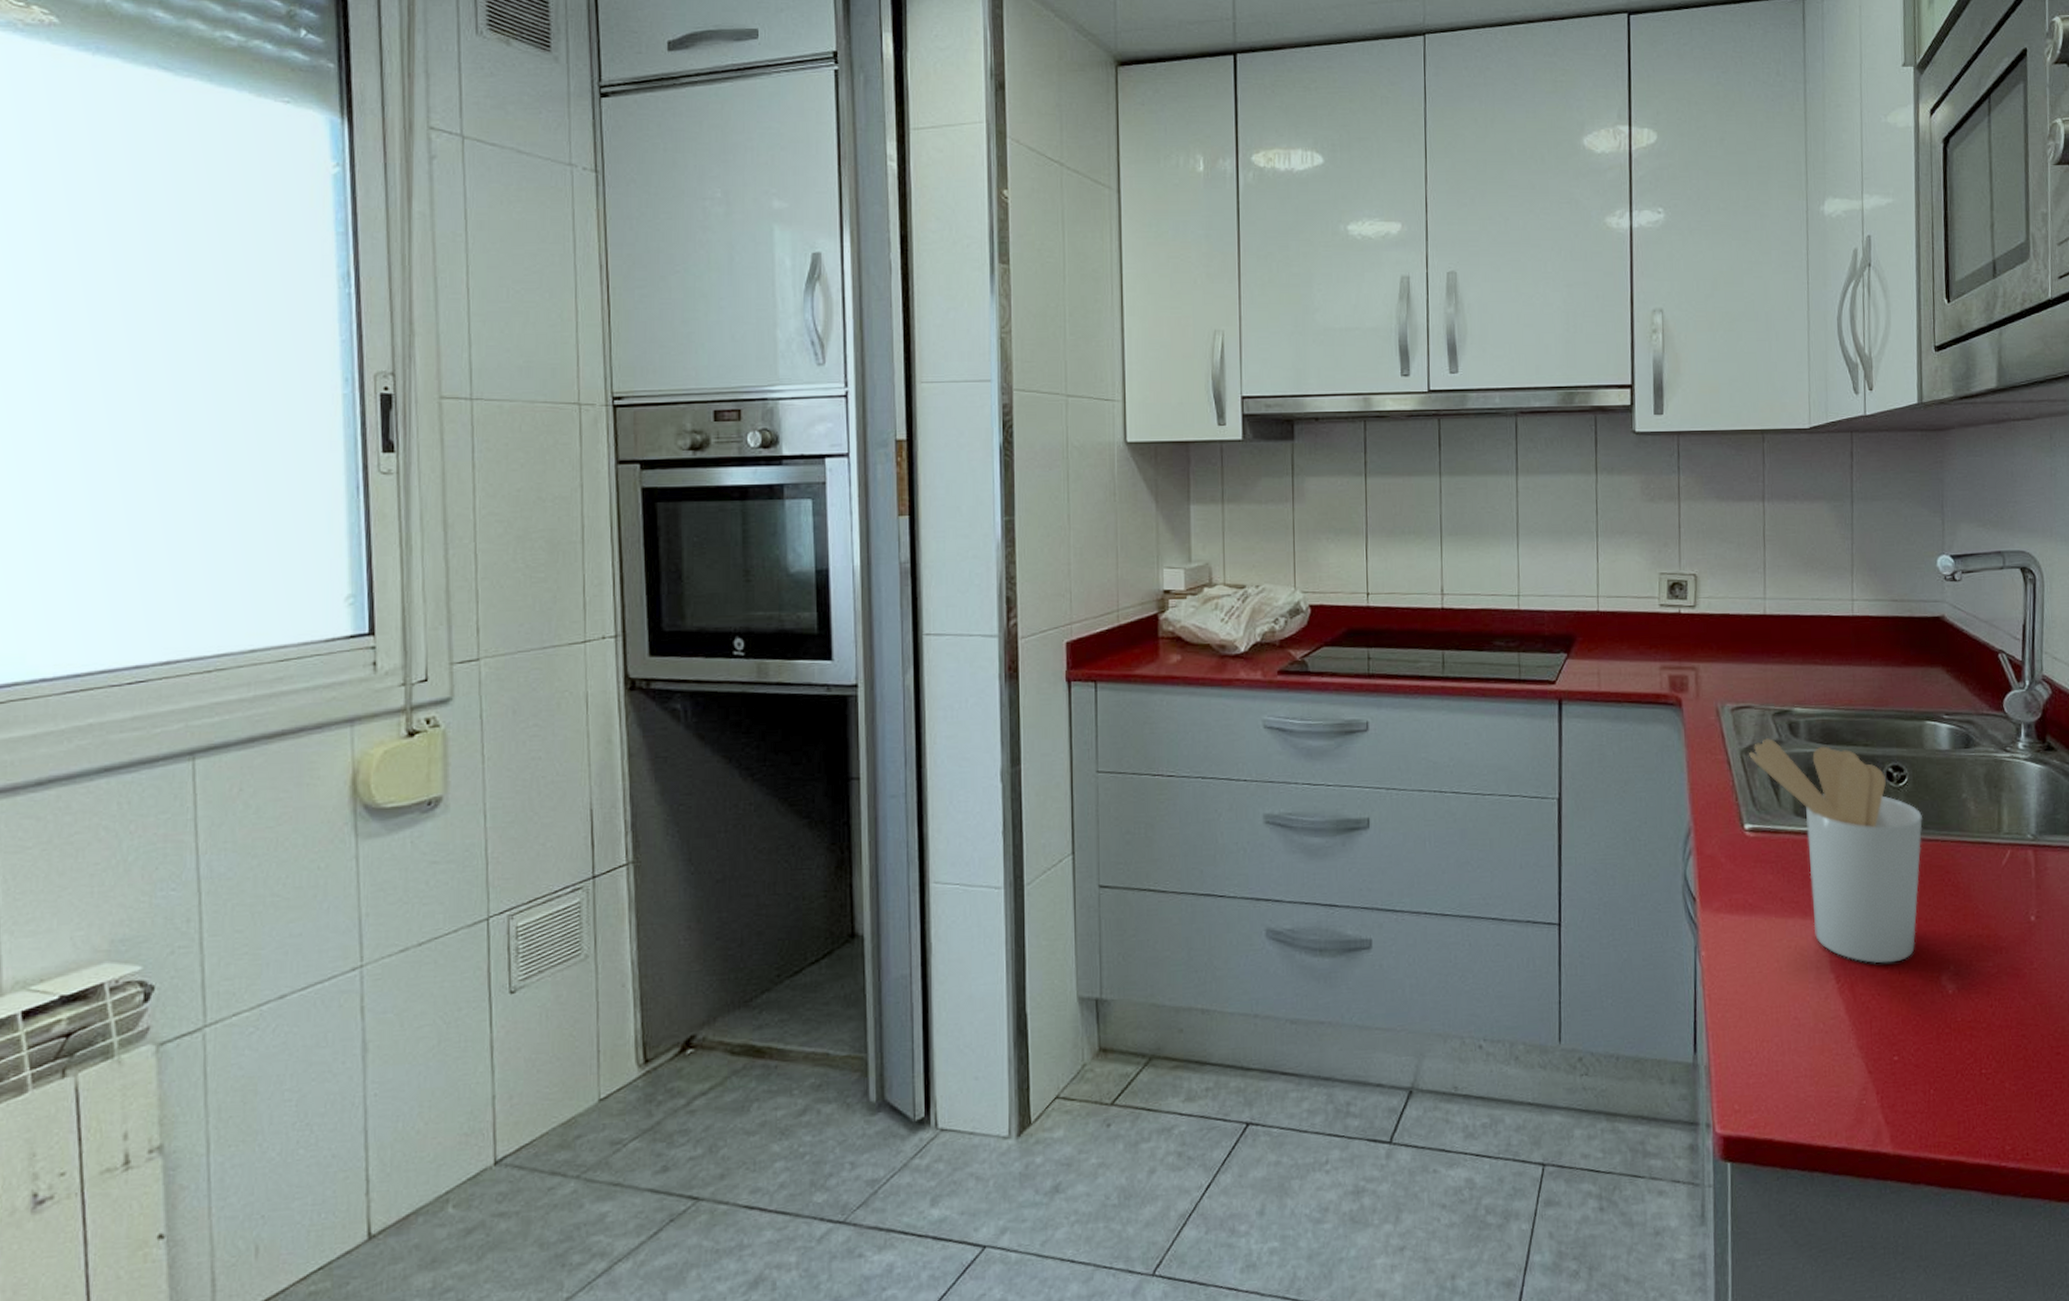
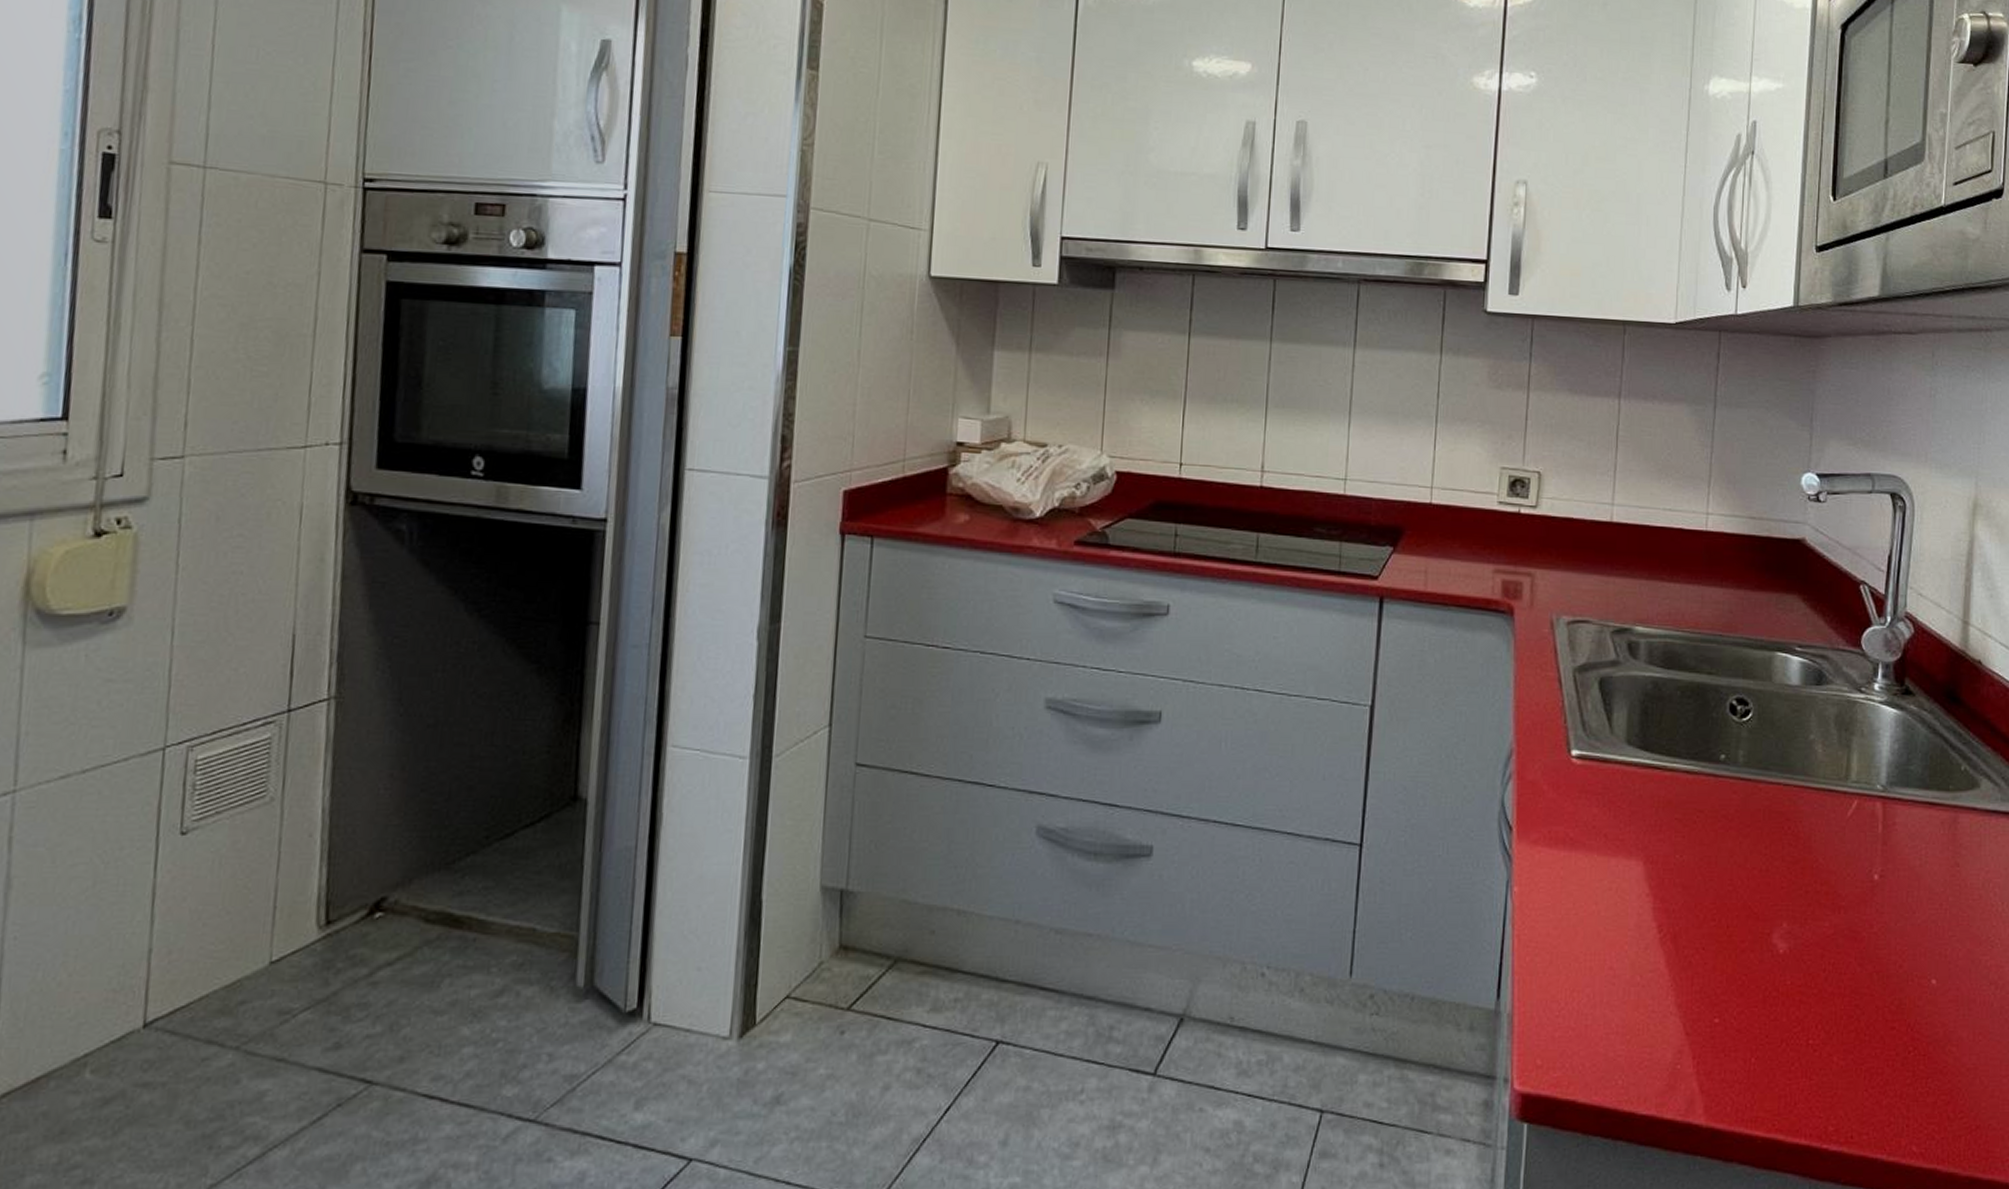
utensil holder: present [1749,738,1923,964] -> none [1582,657,1765,915]

